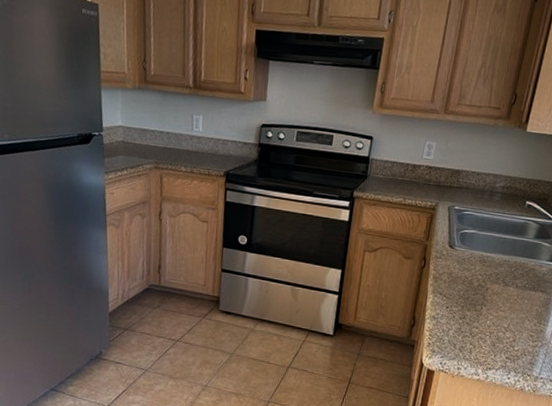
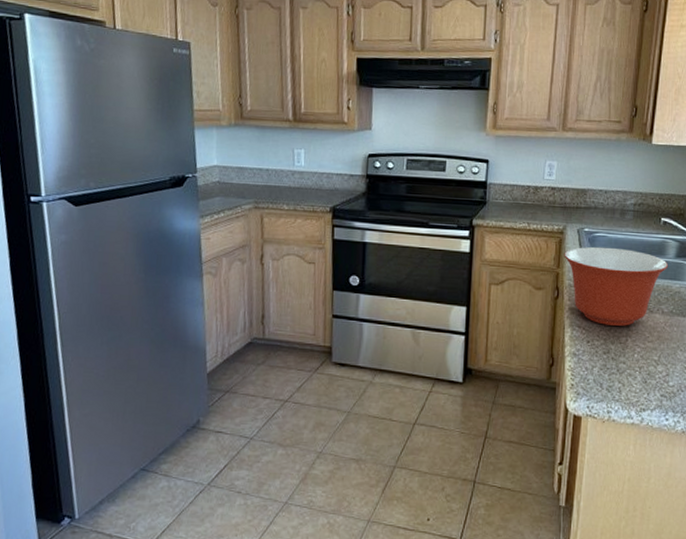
mixing bowl: none [433,223,528,296] -> present [564,246,669,326]

